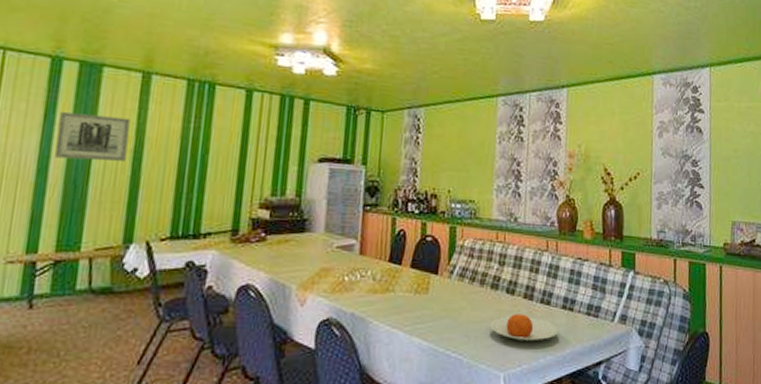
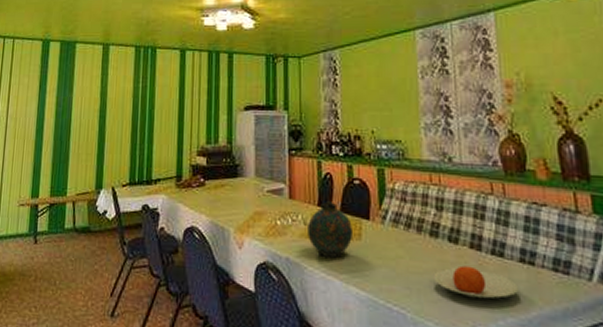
wall art: present [54,112,131,162] -> none [46,83,96,120]
snuff bottle: none [375,256,422,311] -> present [308,200,354,258]

